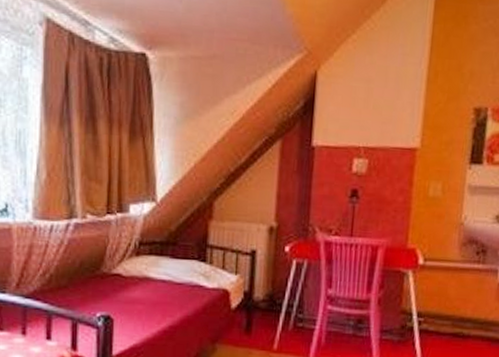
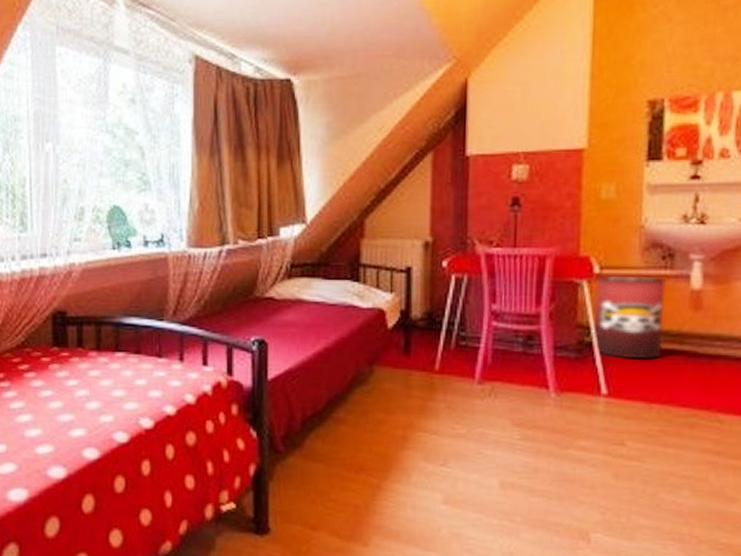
waste bin: none [416,266,478,344] -> present [594,275,666,360]

